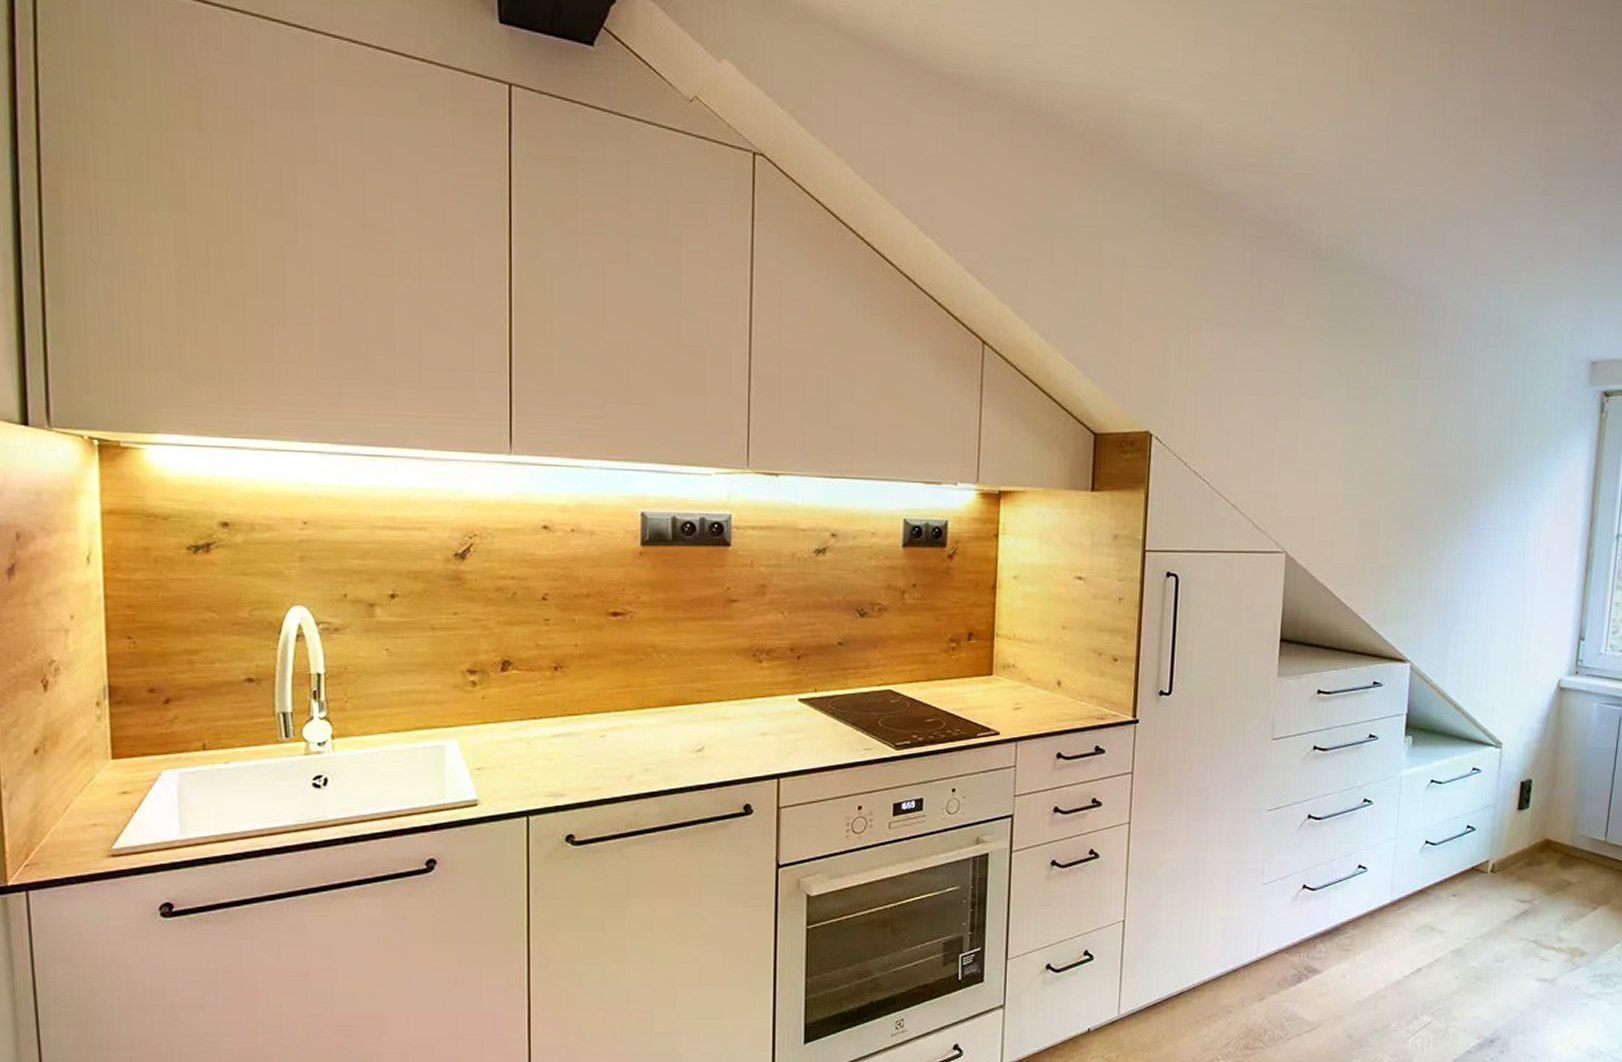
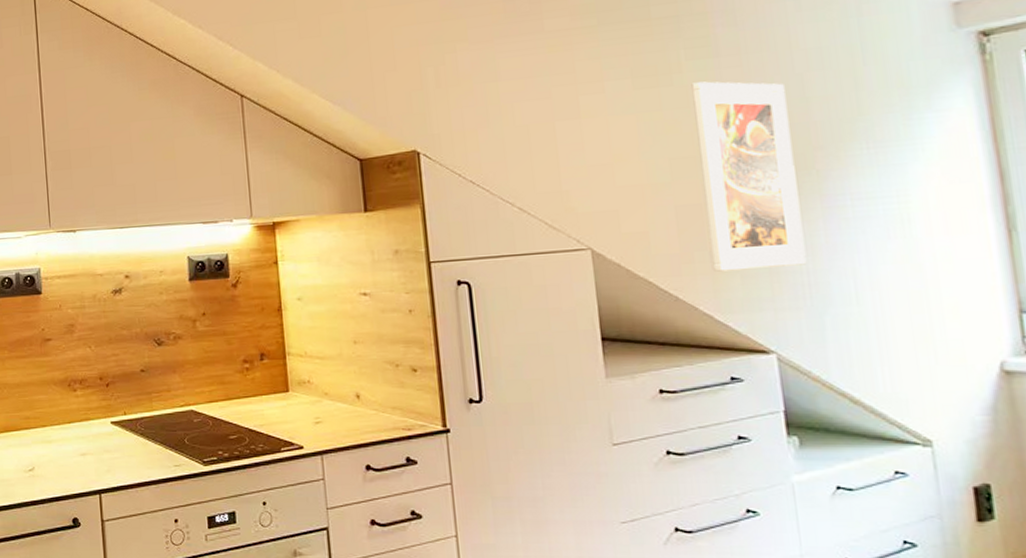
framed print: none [1377,401,1461,585] -> present [691,81,807,272]

